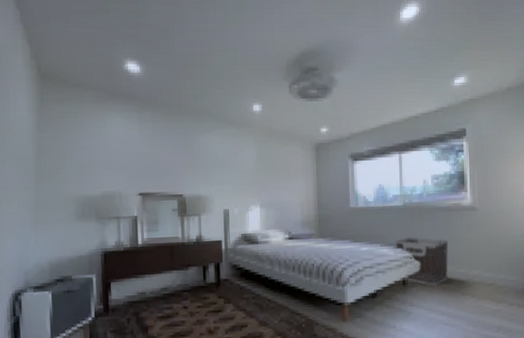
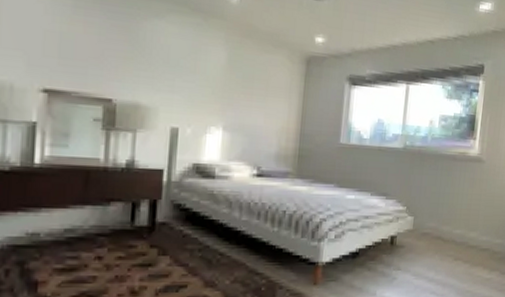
clothes hamper: present [396,236,449,285] -> none [388,186,449,247]

